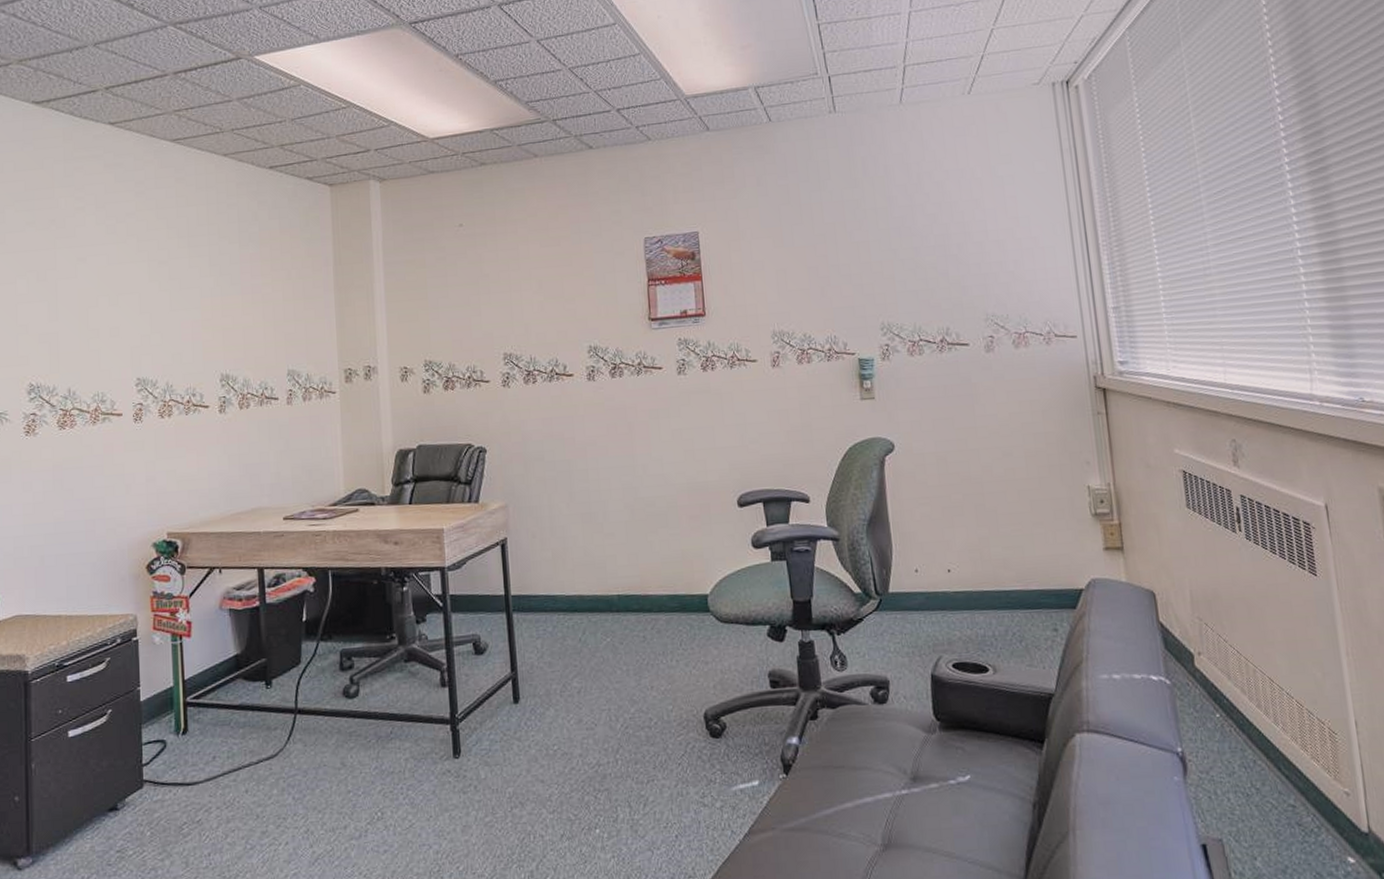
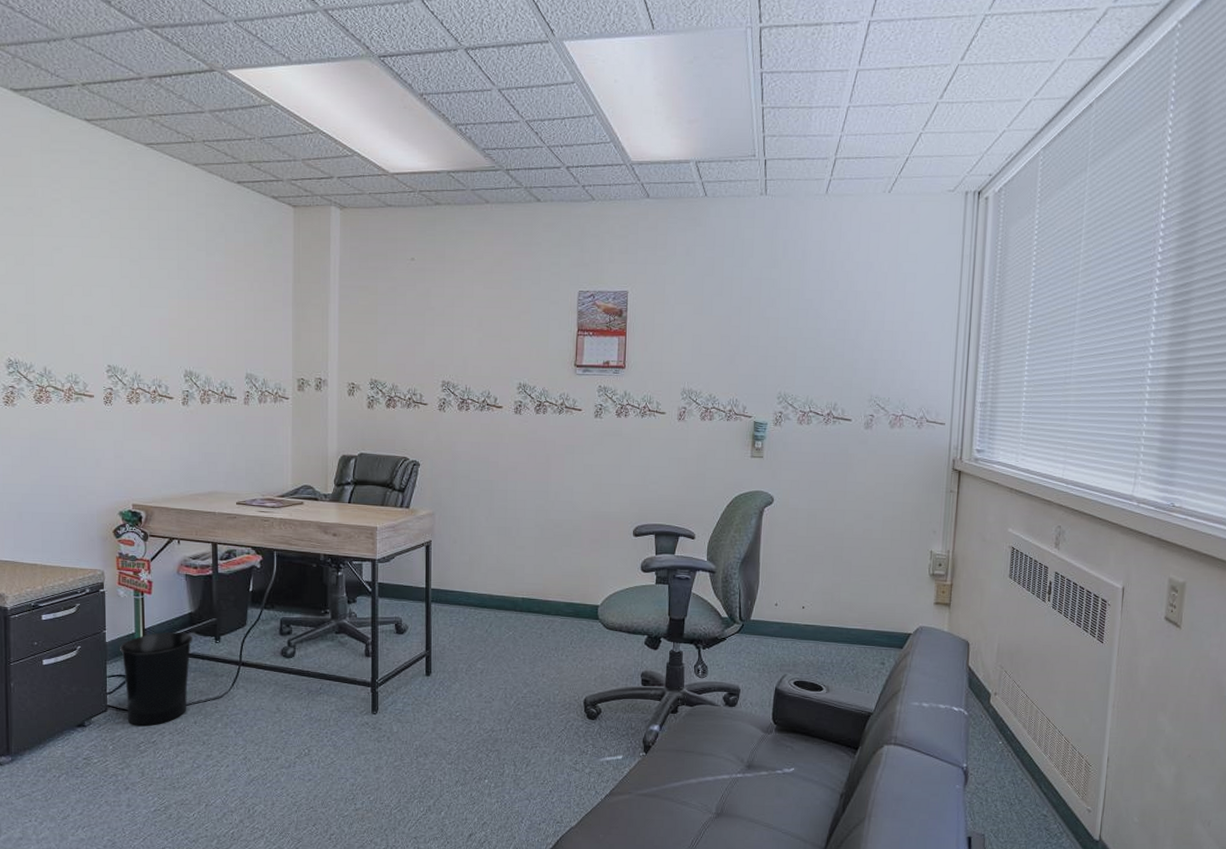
waste bin: none [157,679,241,802] -> present [120,631,193,726]

